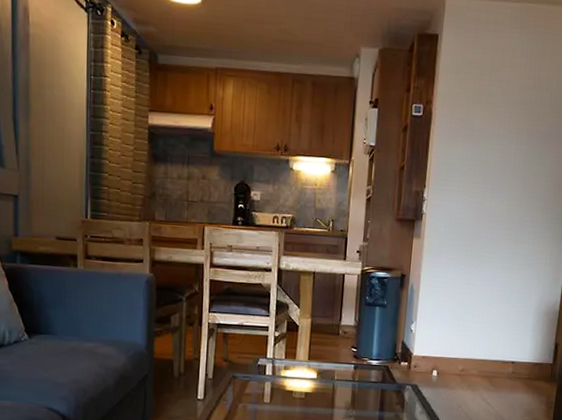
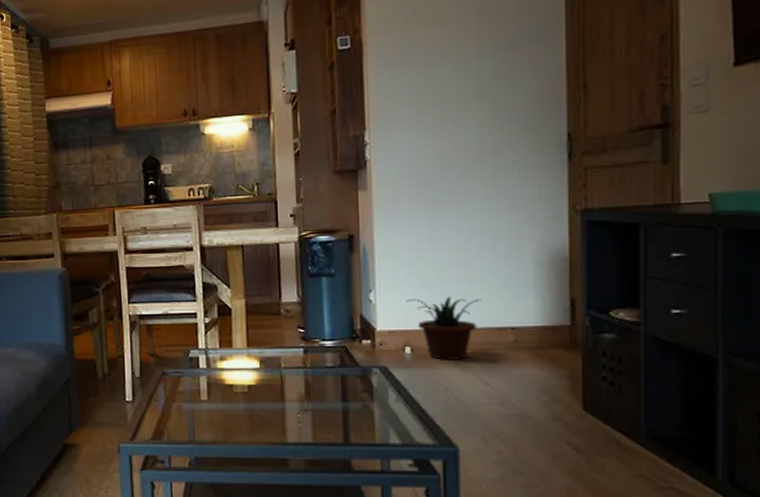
potted plant: none [438,331,493,384] -> present [406,296,481,360]

